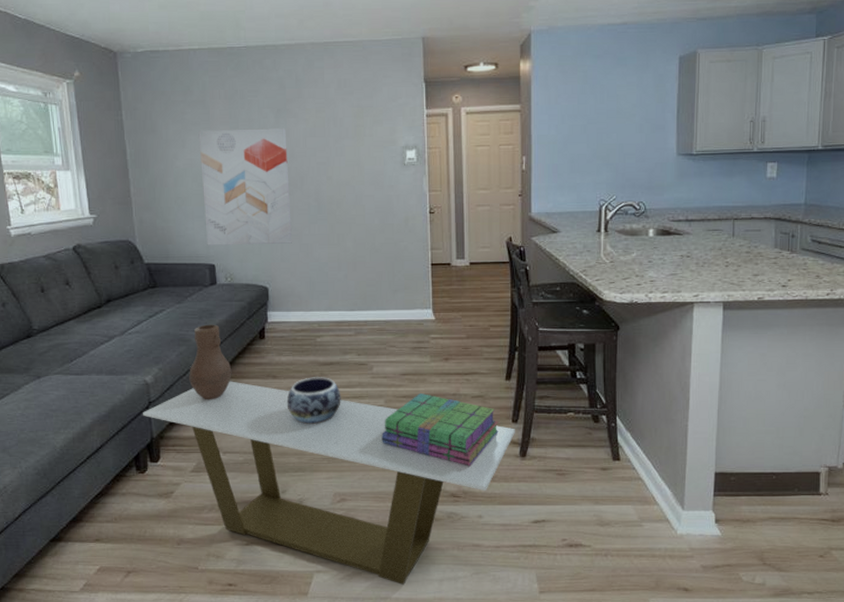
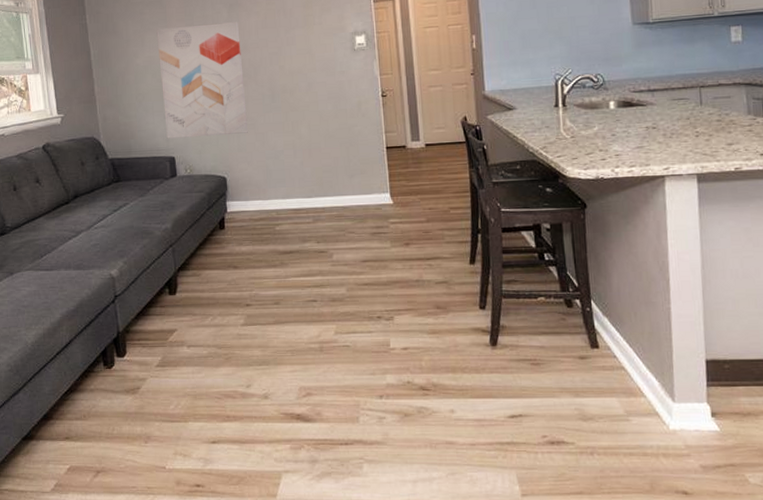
coffee table: present [143,381,515,585] -> none [109,272,484,486]
vase: present [189,324,232,400] -> none [152,216,194,293]
decorative bowl: present [286,377,341,424] -> none [248,266,303,315]
stack of books: present [382,392,499,467] -> none [345,279,466,357]

